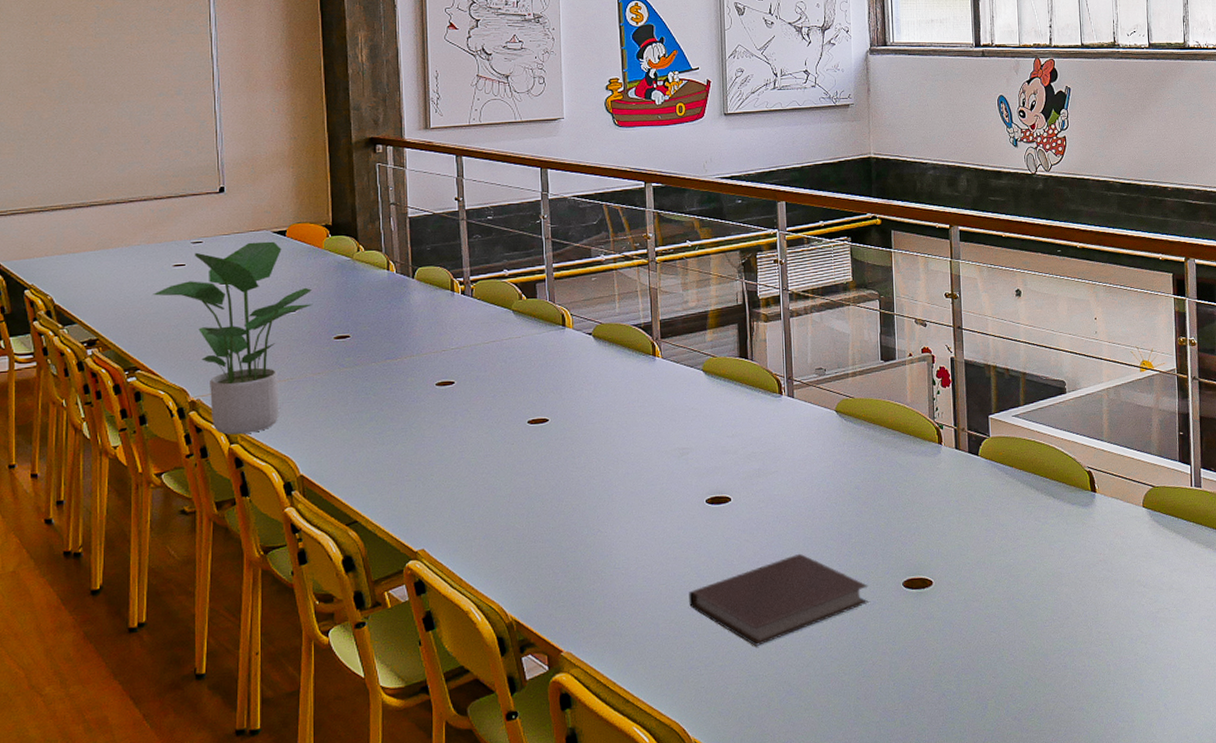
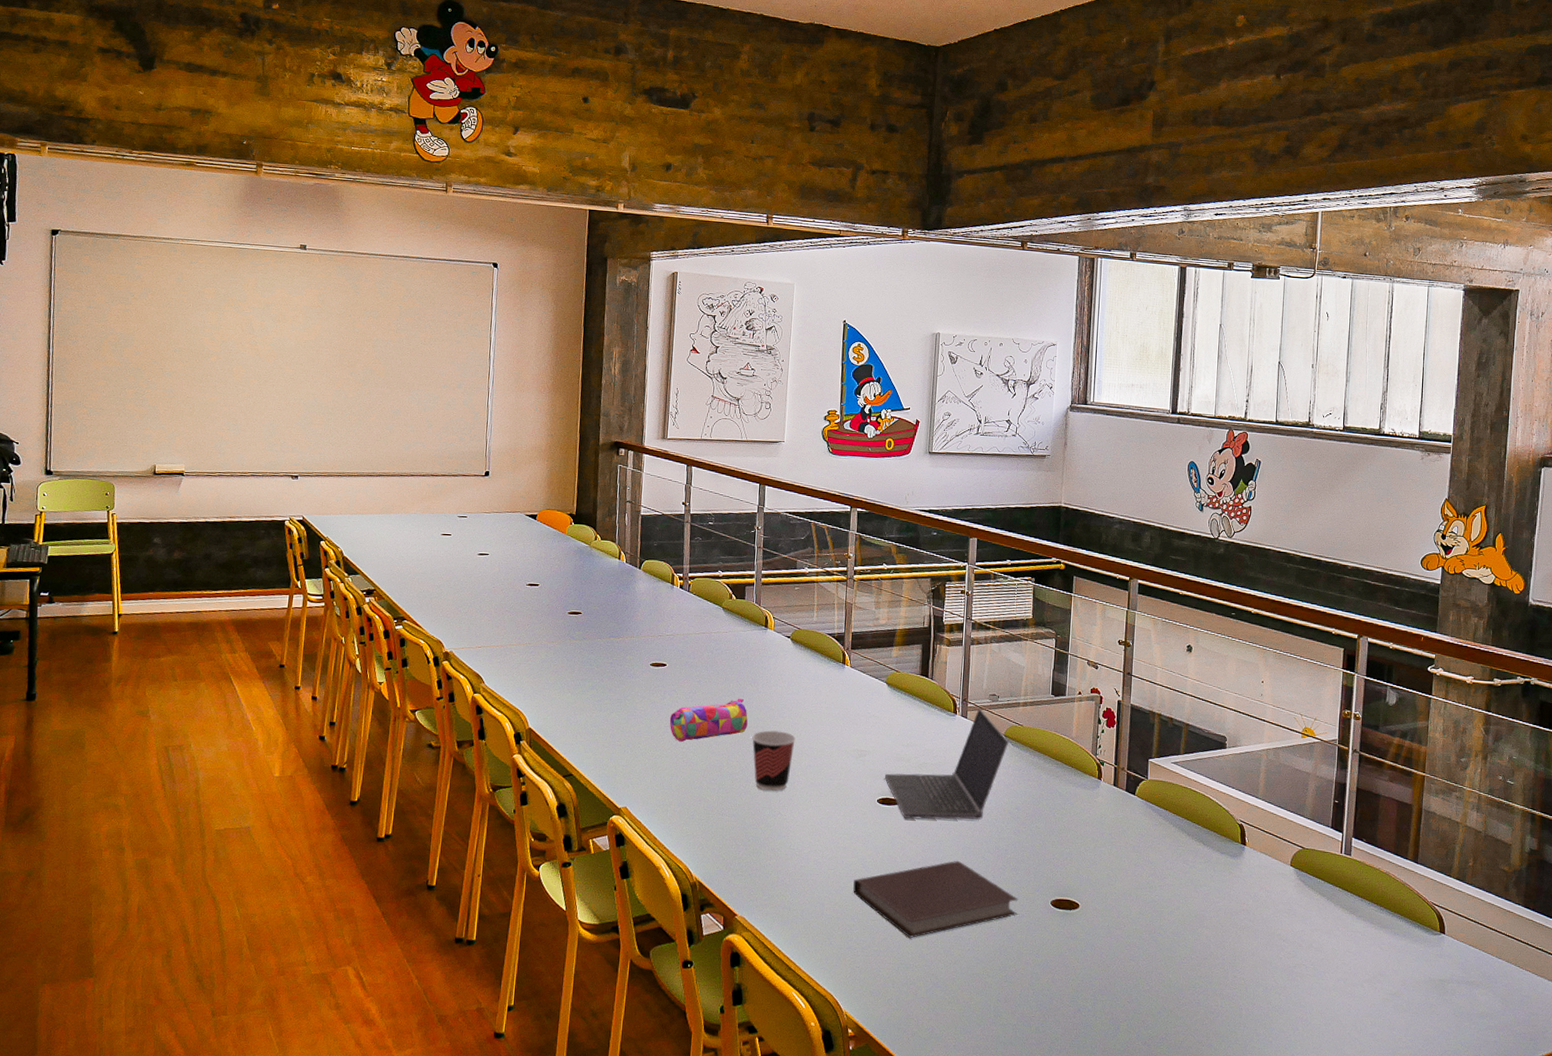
potted plant: present [153,241,313,435] -> none [422,521,553,686]
pencil case: none [464,408,553,467] -> present [669,698,748,742]
cup: none [560,439,609,508] -> present [752,730,796,792]
laptop computer: none [711,385,842,516] -> present [884,708,1009,820]

